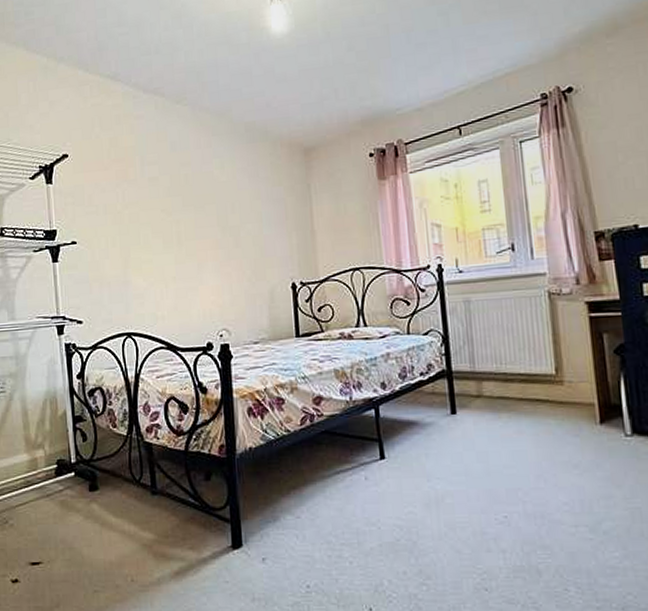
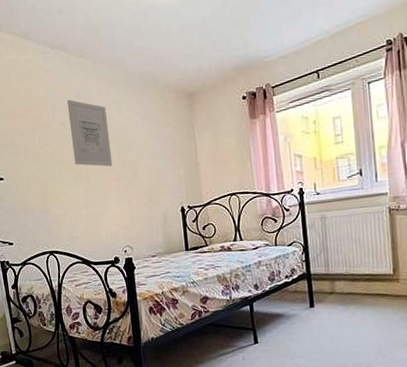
wall art: none [159,151,211,232] -> present [66,99,113,167]

